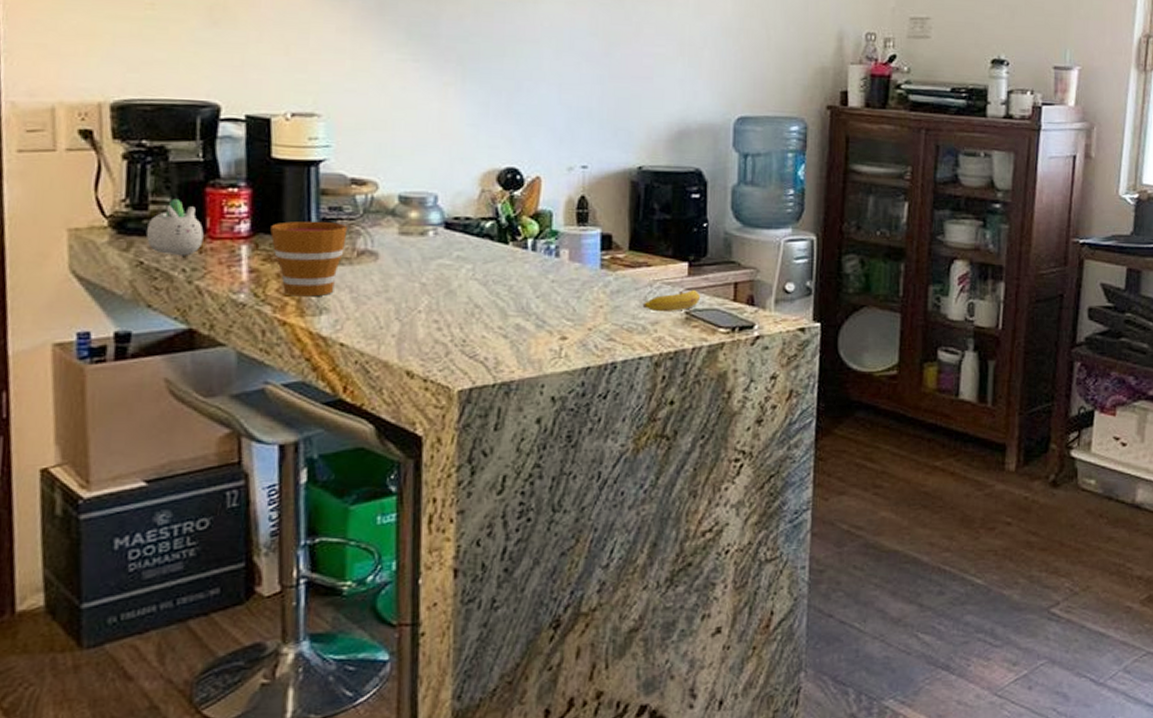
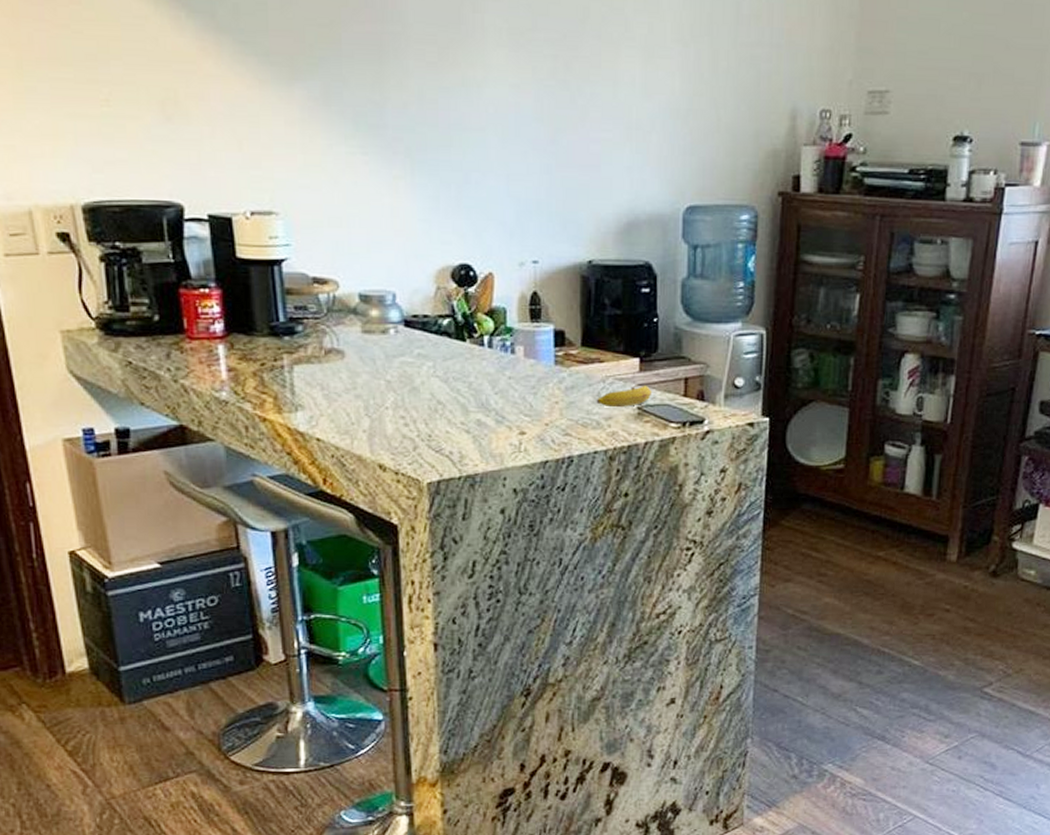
succulent planter: present [145,198,204,256] -> none [130,300,183,356]
cup: present [270,221,347,297] -> none [243,320,314,394]

